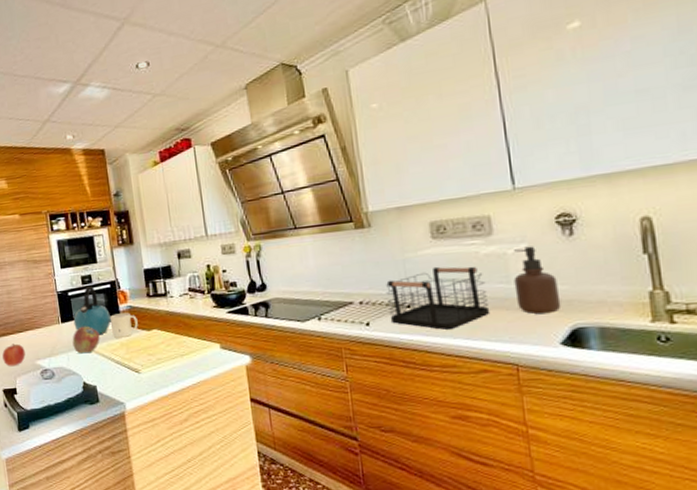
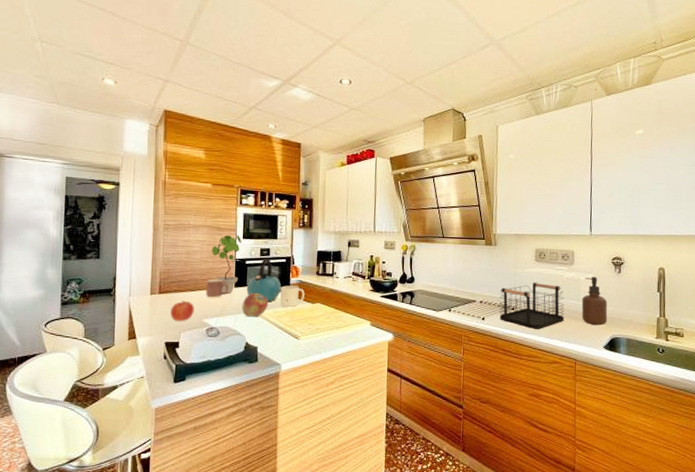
potted plant: none [31,265,64,331] -> present [212,234,241,294]
mug: none [32,316,57,338] -> present [206,279,229,298]

